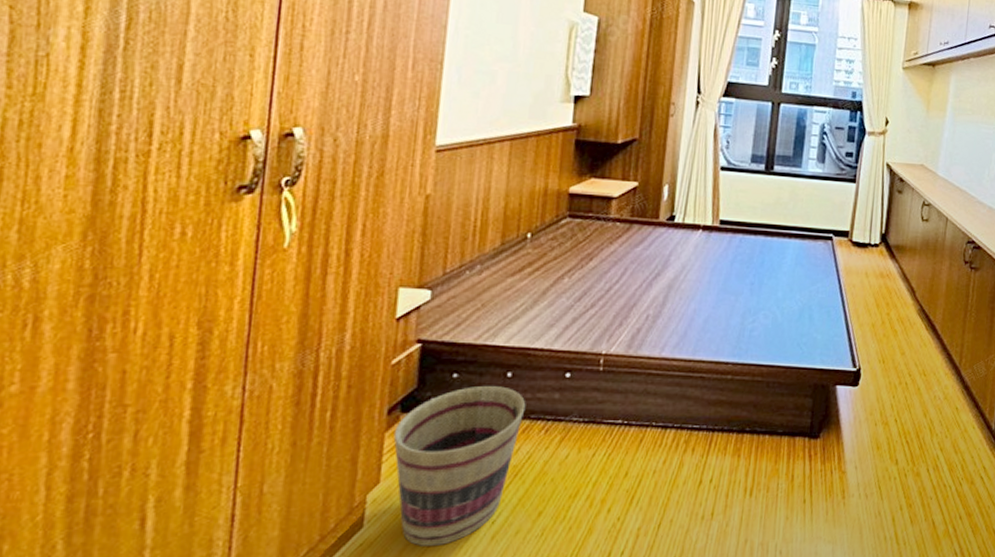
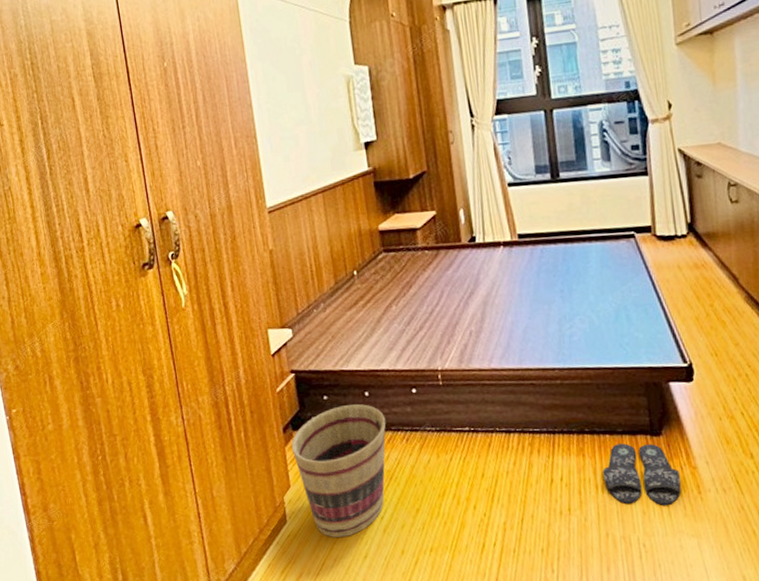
slippers: none [754,445,828,511] -> present [602,443,681,506]

